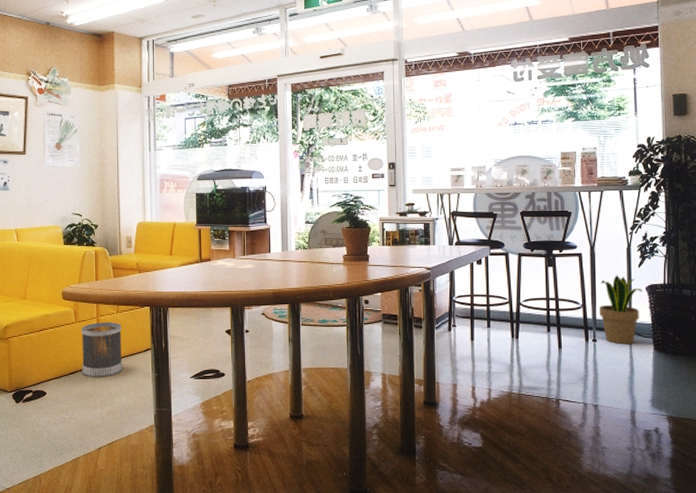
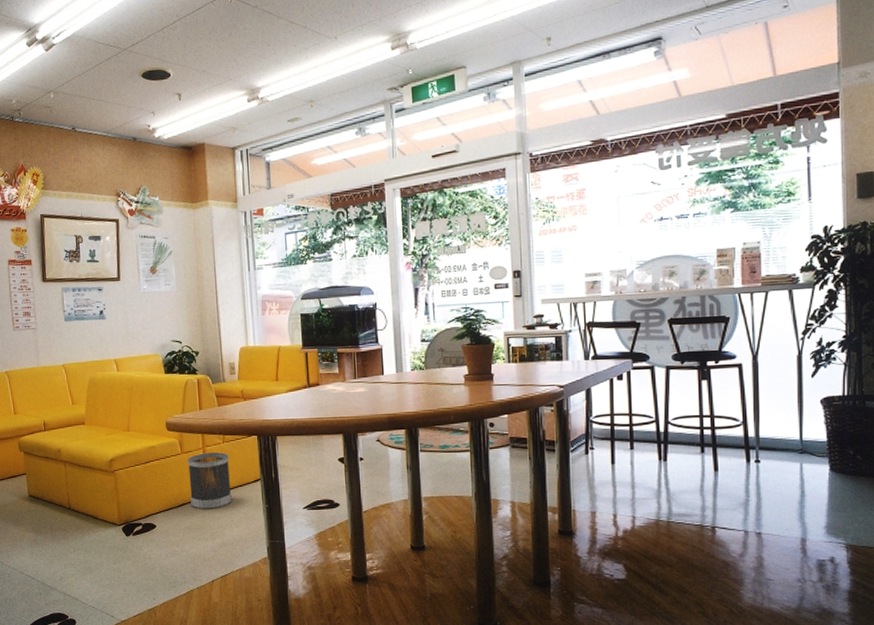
potted plant: present [600,275,642,345] -> none [764,387,816,466]

